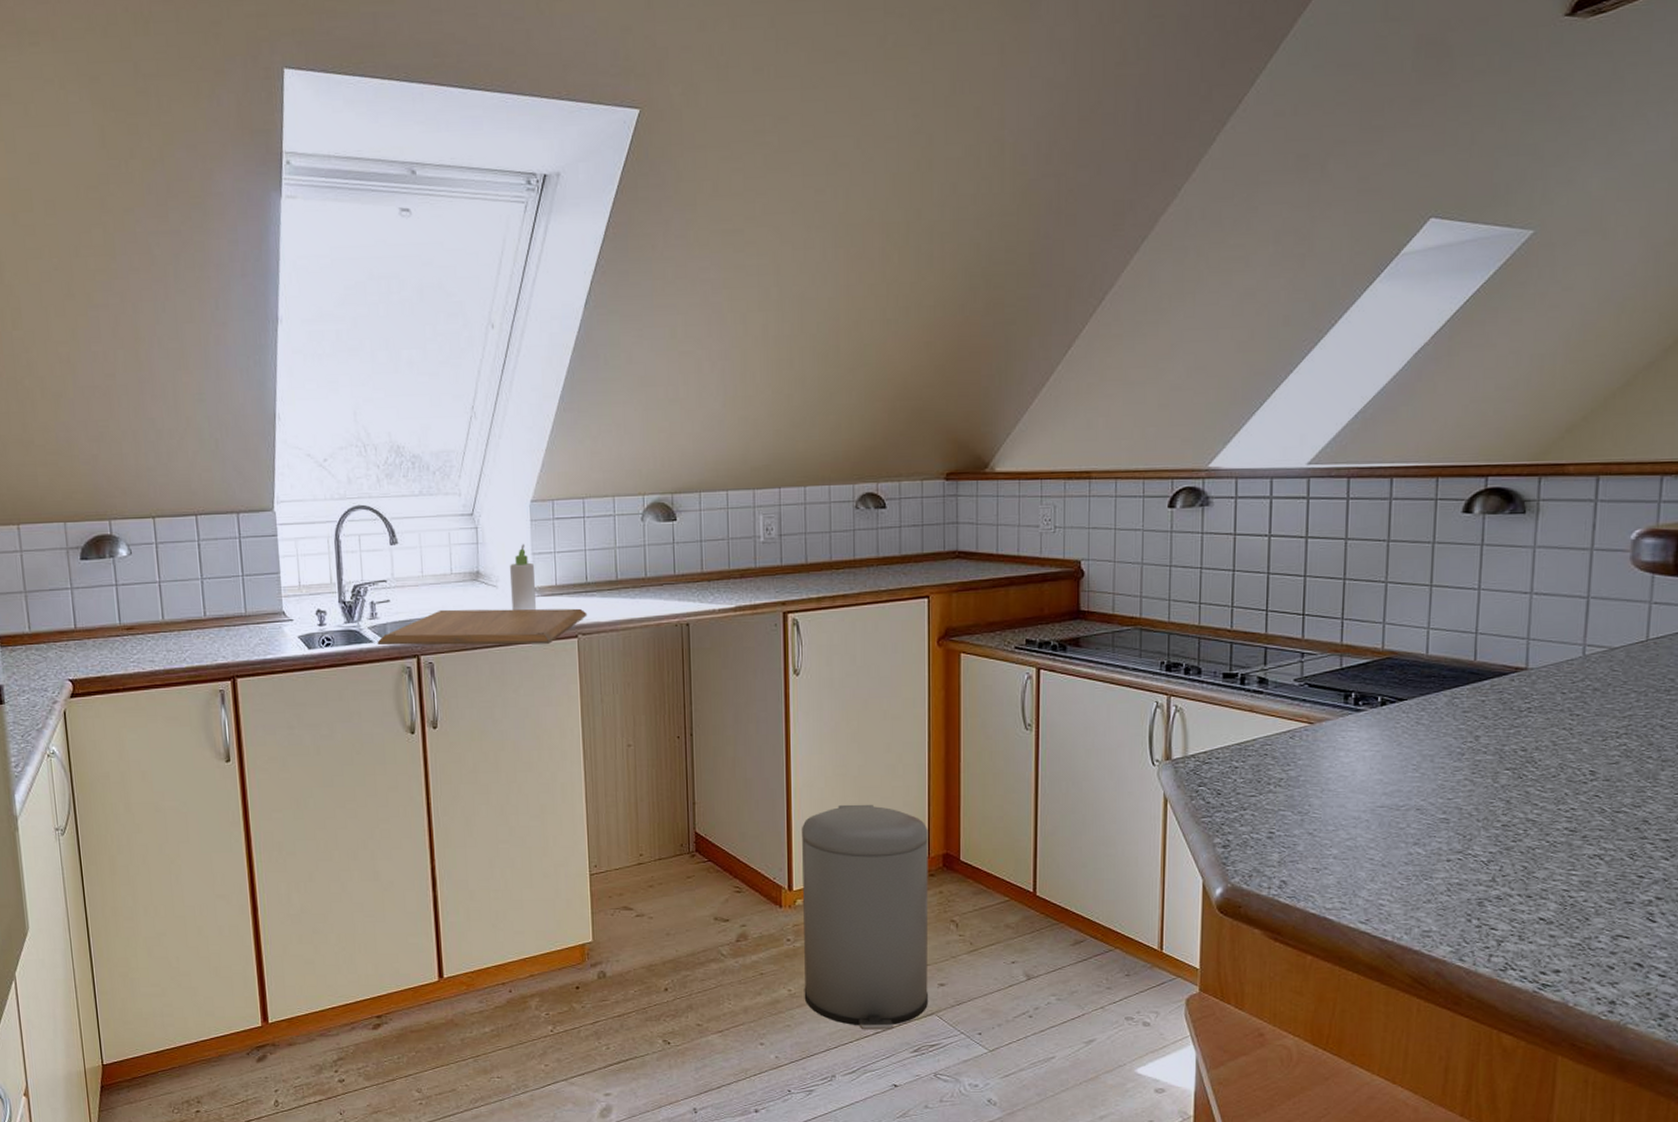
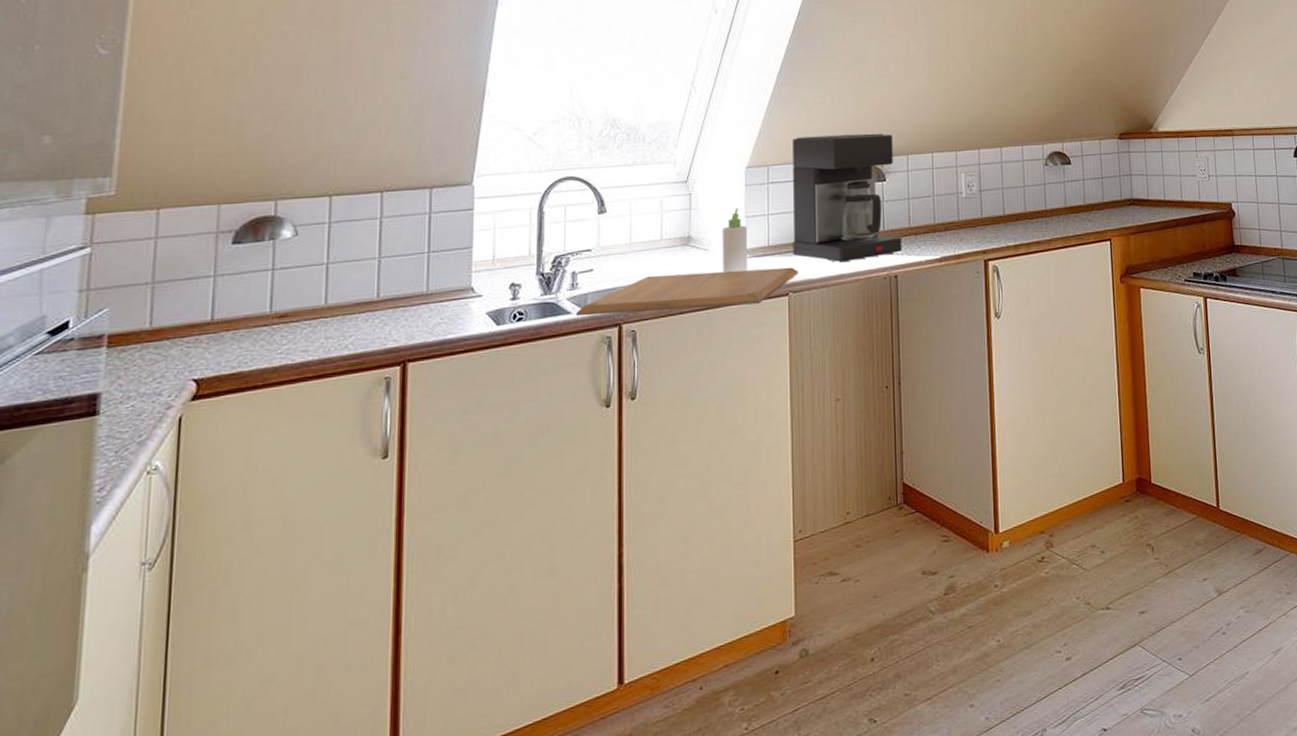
coffee maker: none [577,467,694,607] -> present [793,133,902,263]
pedal bin: present [802,804,929,1030] -> none [1006,436,1131,673]

